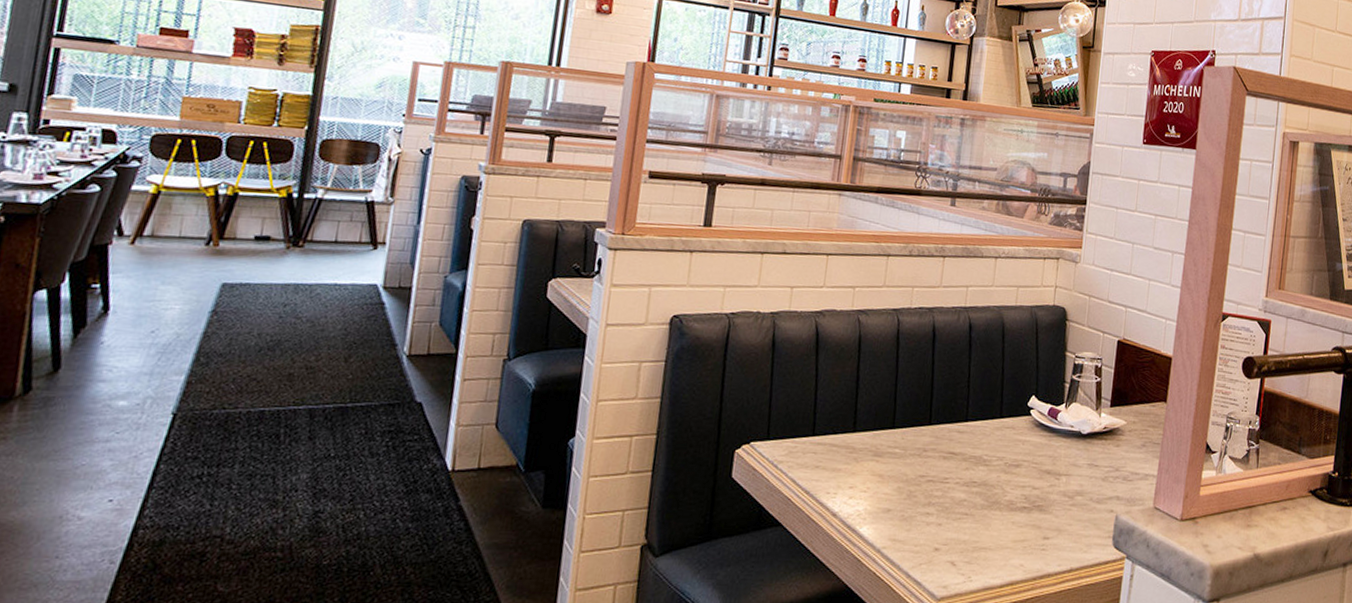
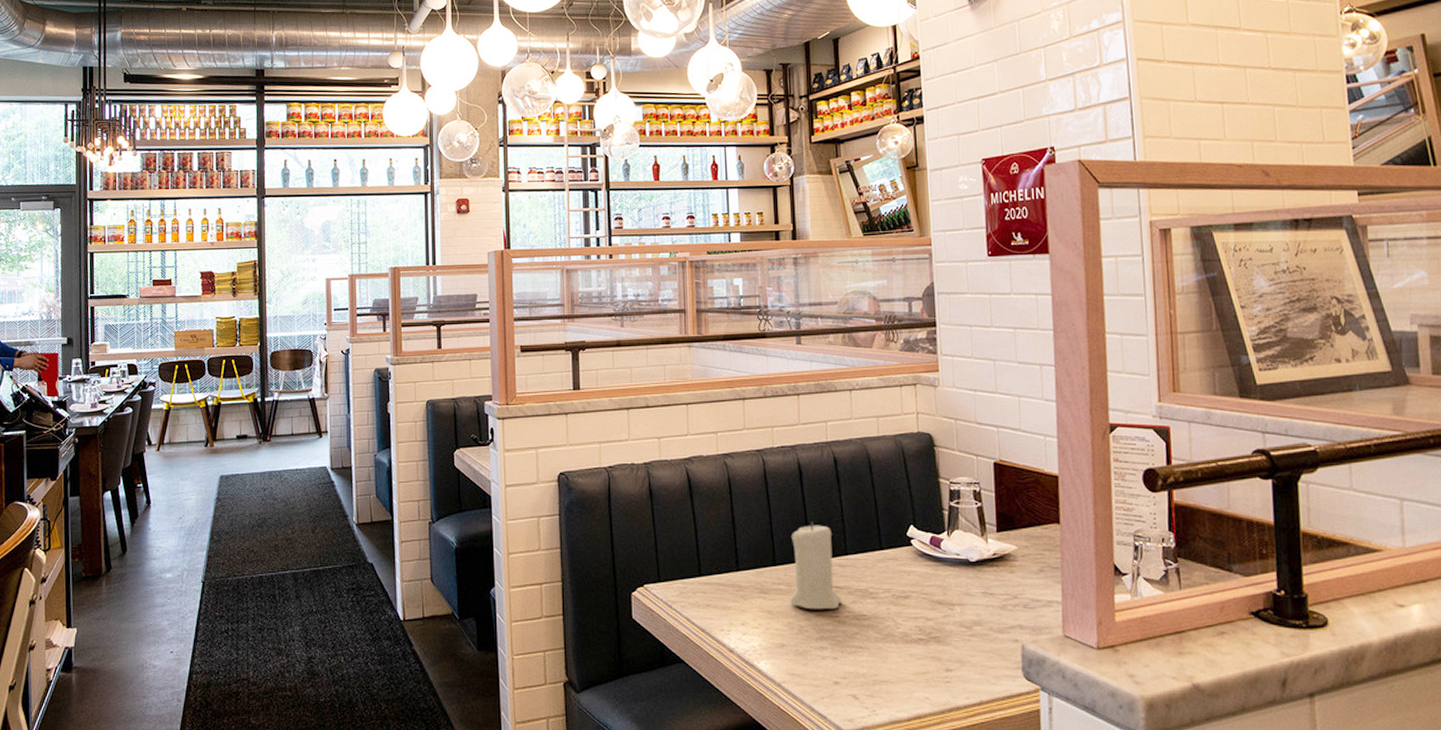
candle: none [903,386,956,476] -> present [790,522,842,610]

